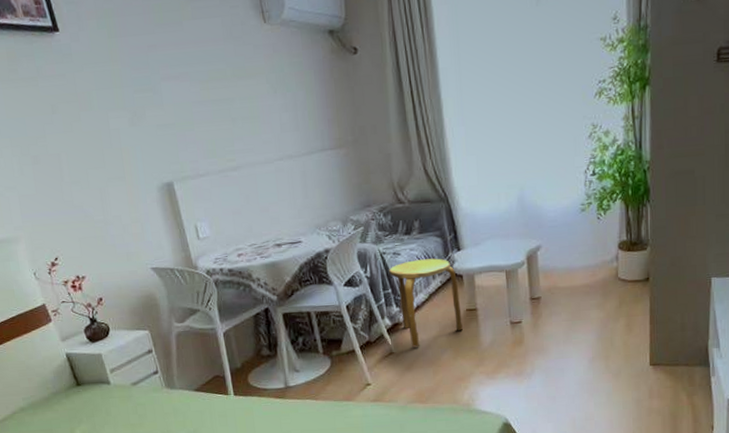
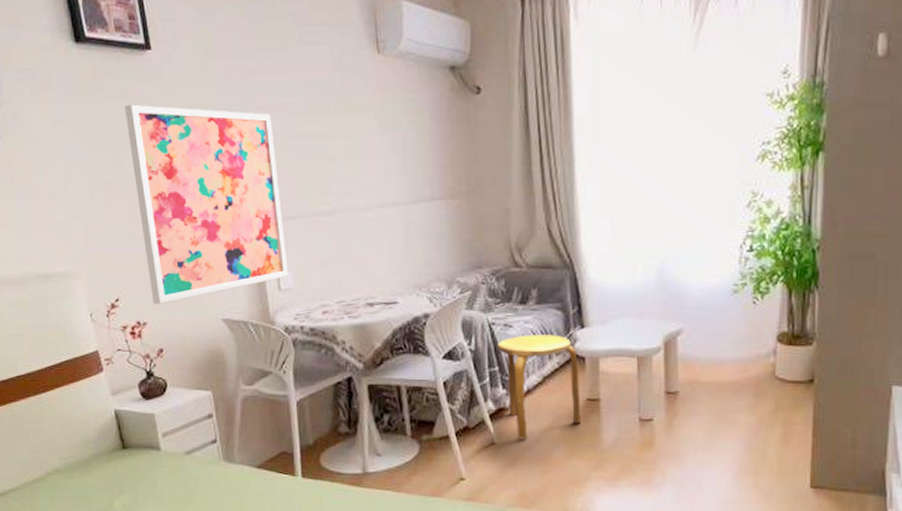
wall art: none [41,82,205,260] -> present [124,104,288,304]

